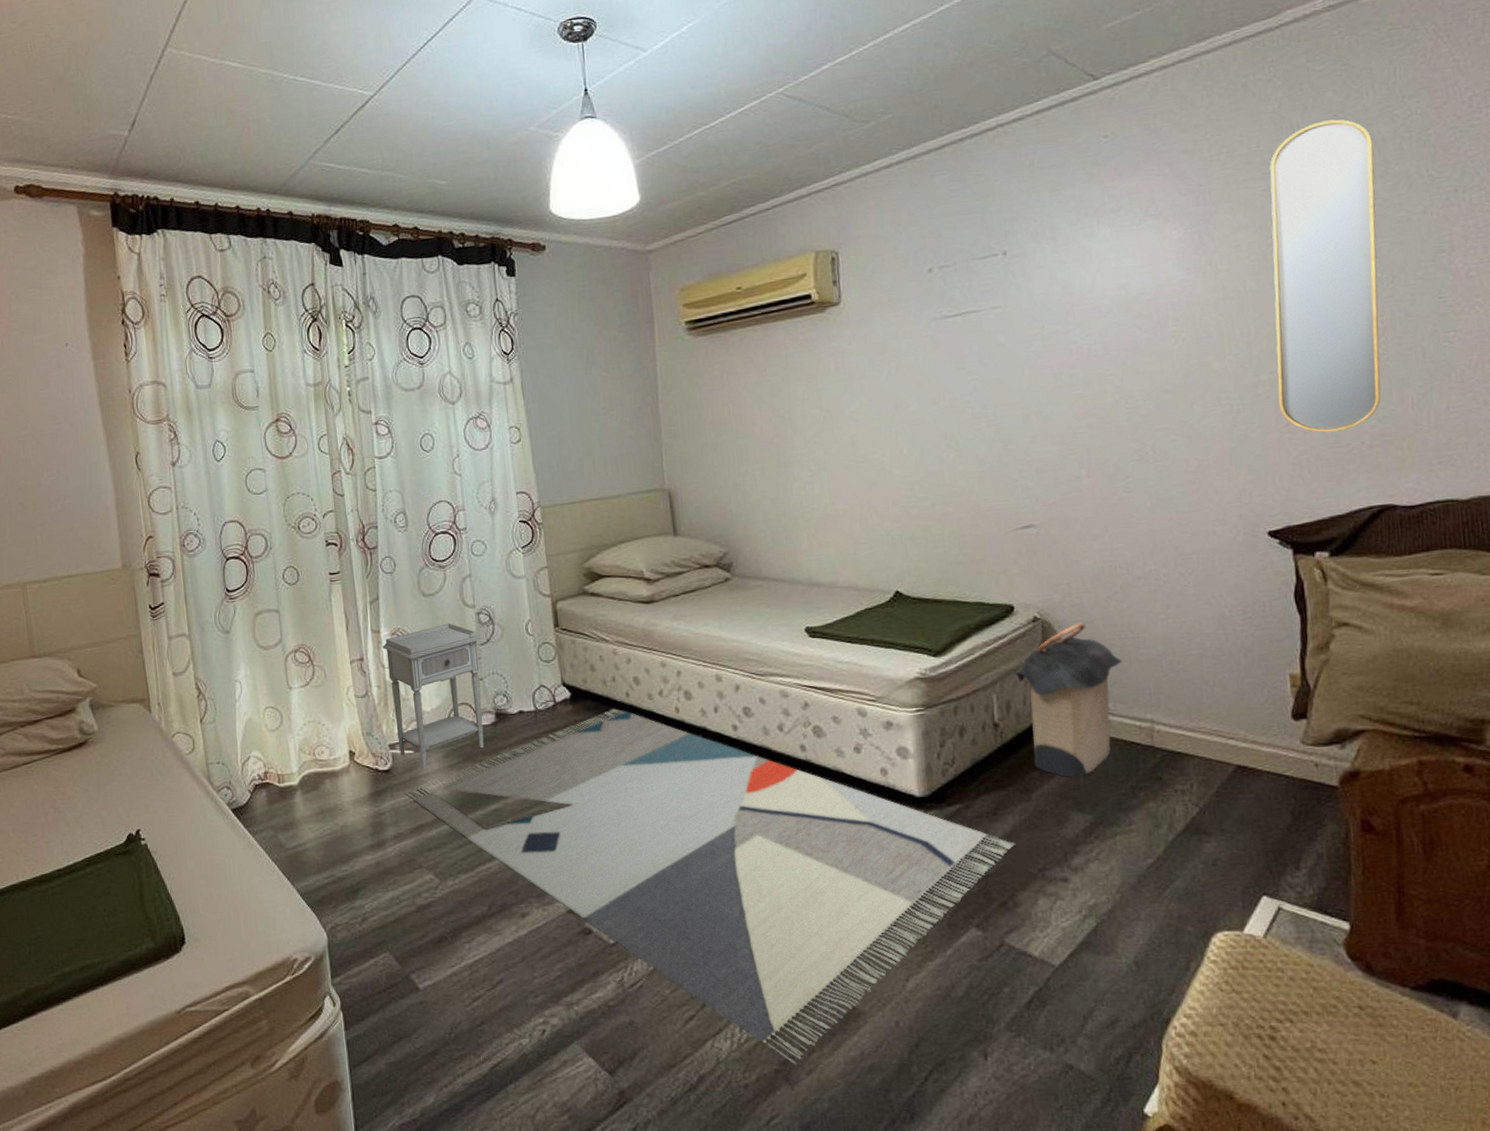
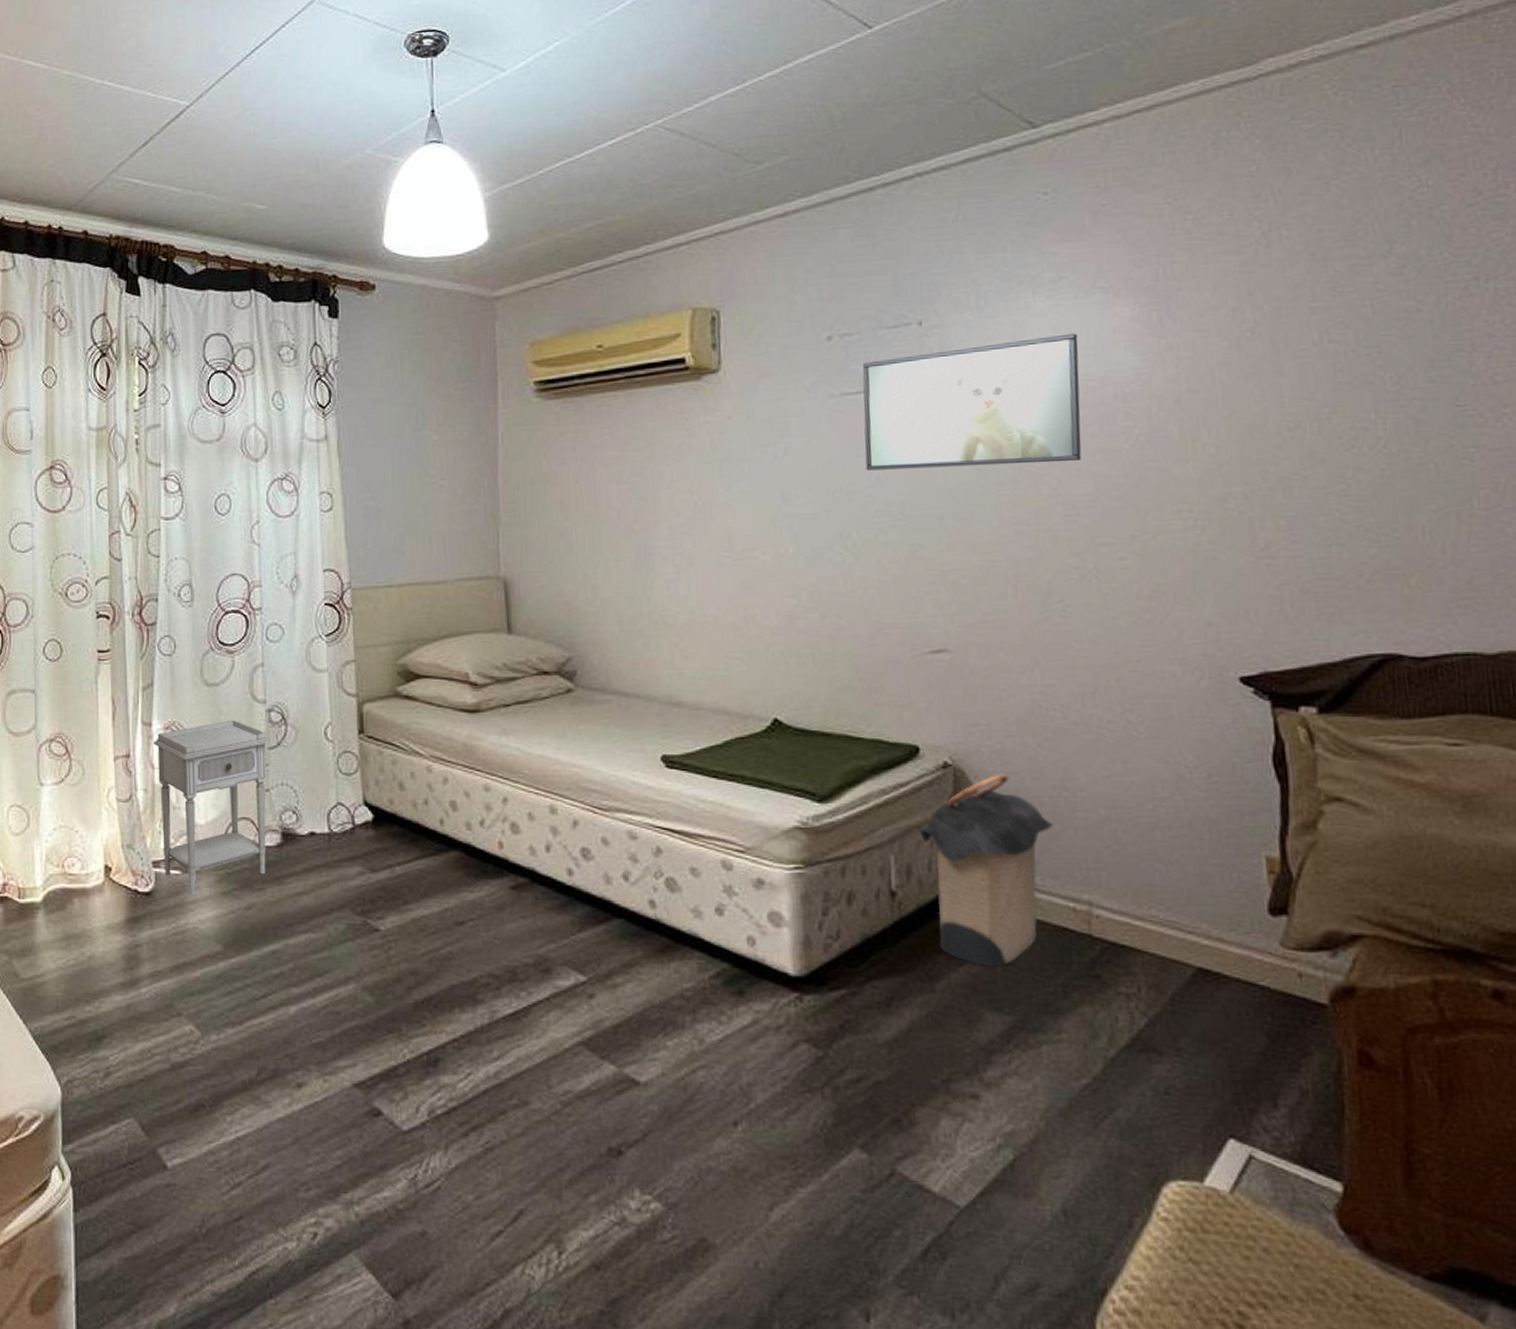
rug: present [405,708,1016,1064] -> none [167,838,914,1306]
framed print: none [958,255,1139,381] -> present [862,333,1082,471]
home mirror: present [1270,119,1381,433] -> none [1245,187,1384,560]

